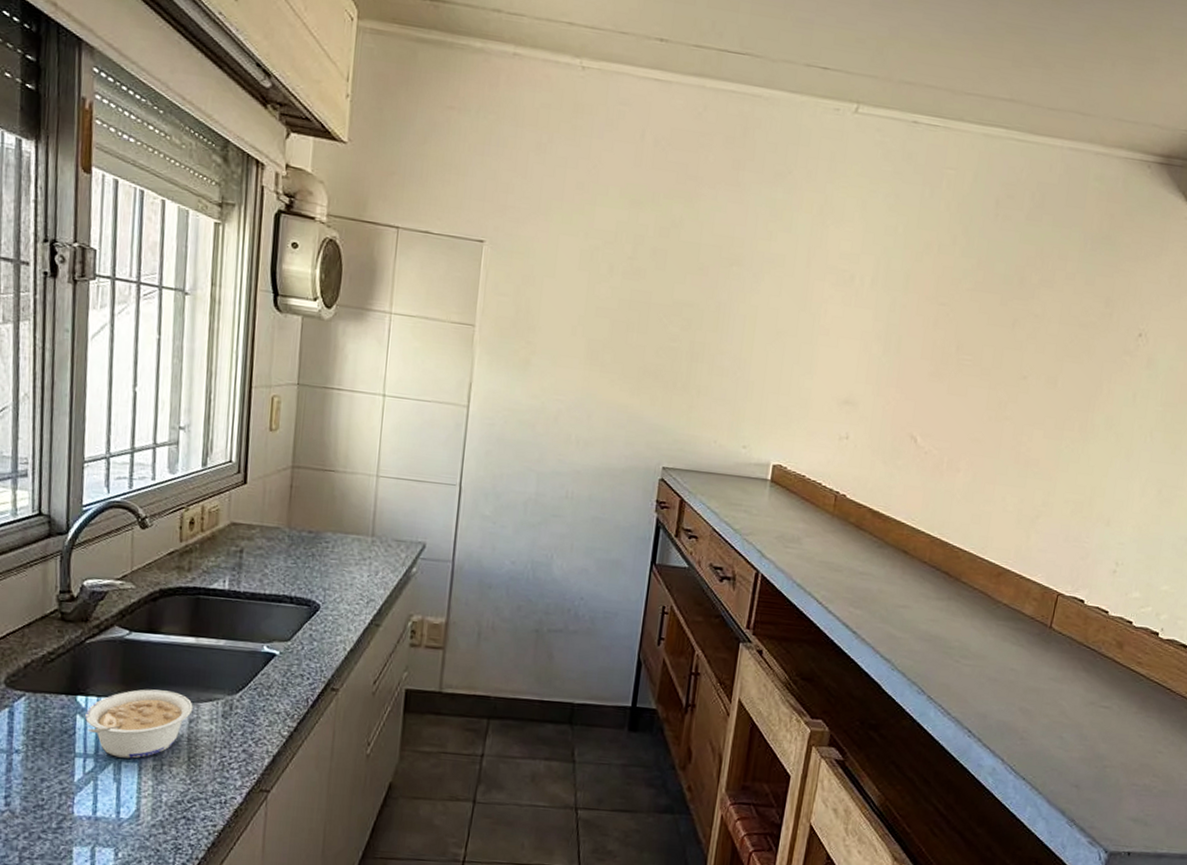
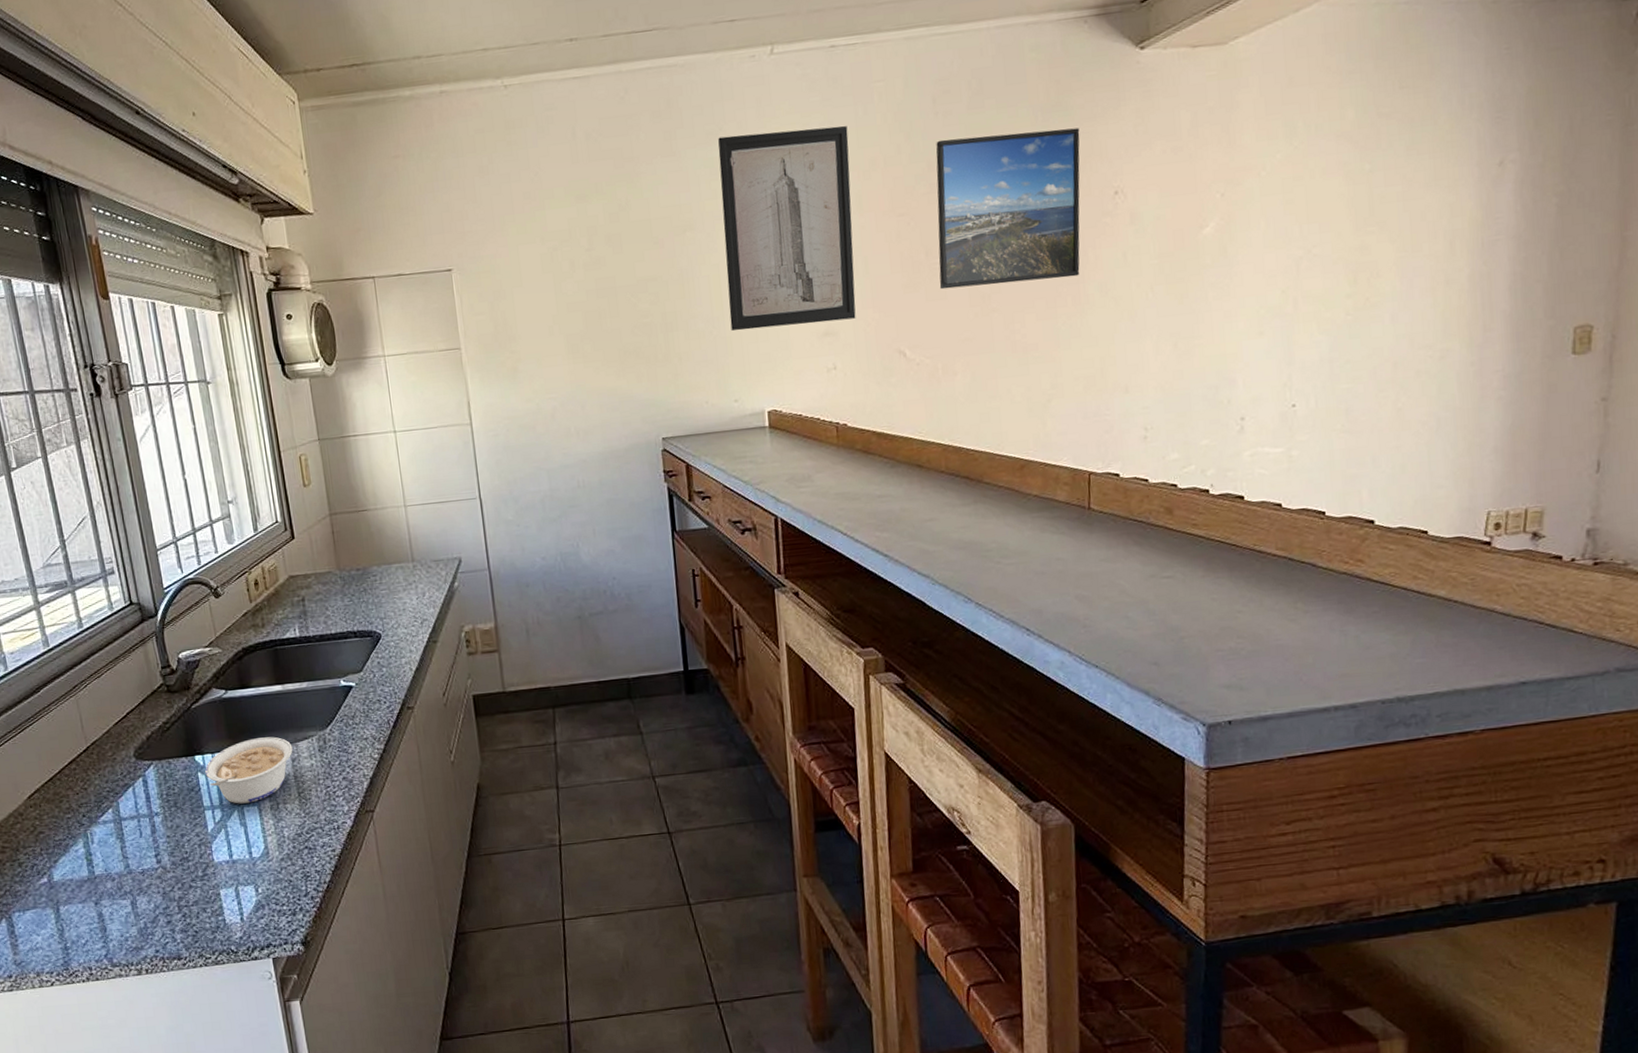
wall art: none [755,180,912,394] -> present [718,126,856,331]
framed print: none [962,241,1122,405] -> present [936,128,1080,290]

